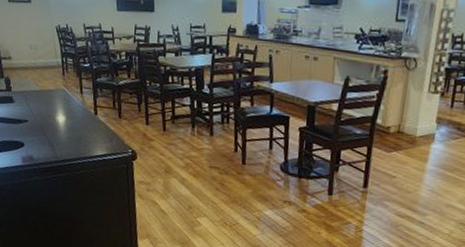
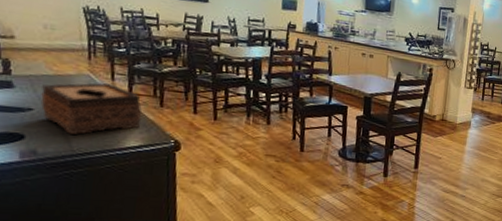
tissue box: none [32,96,105,144] -> present [41,82,142,135]

